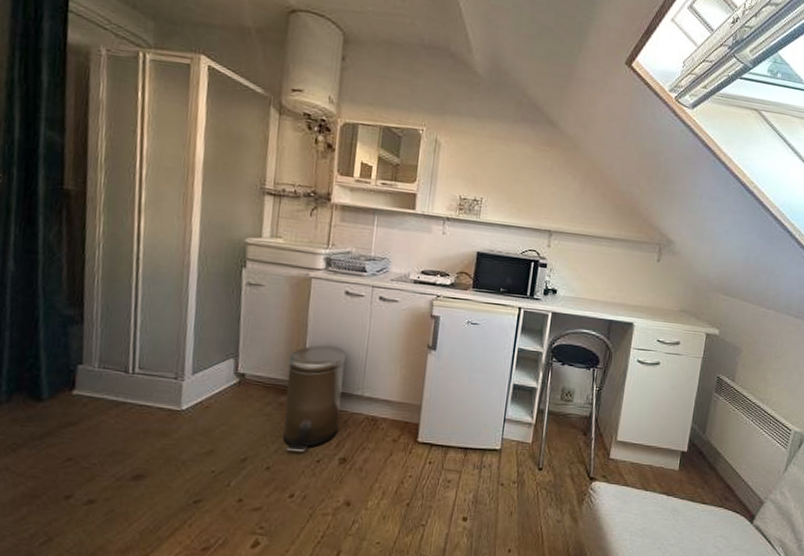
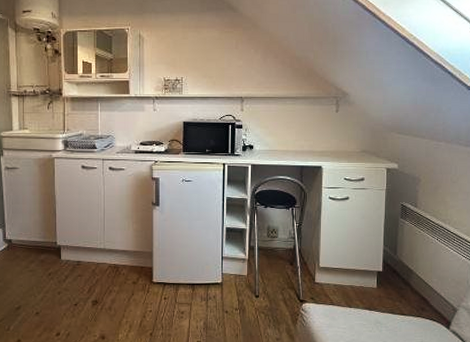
pedal bin: present [283,345,346,453] -> none [43,211,89,299]

